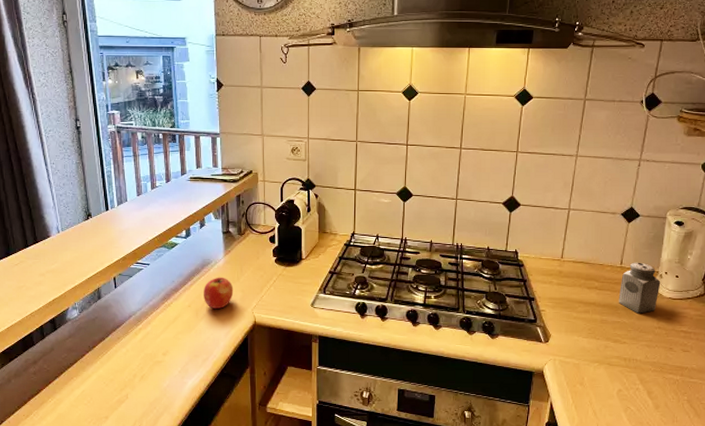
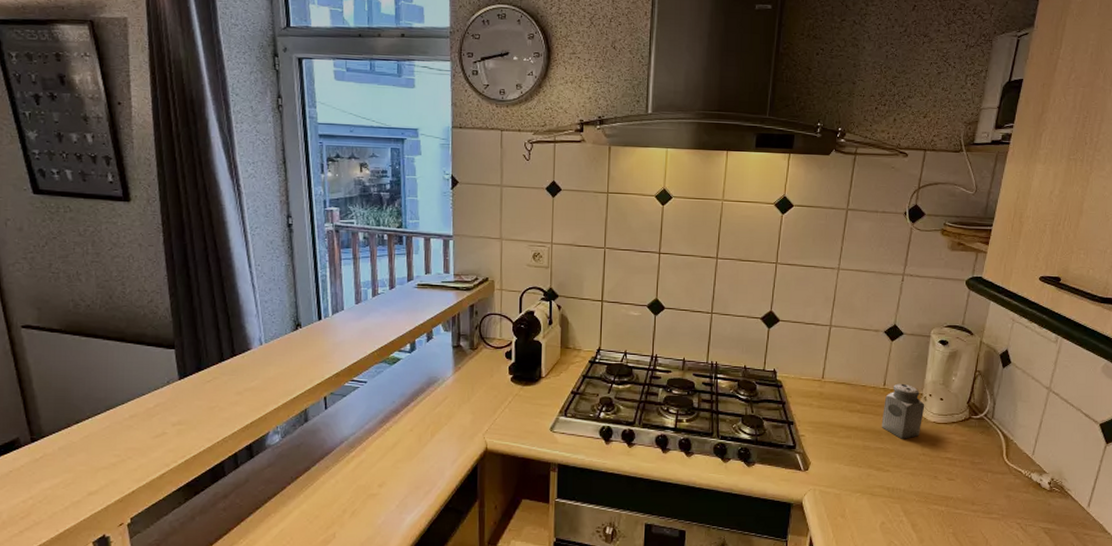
apple: present [203,277,234,309] -> none [427,397,463,433]

